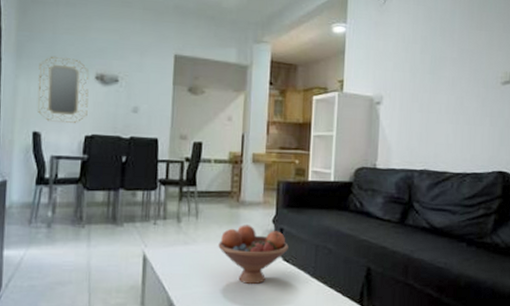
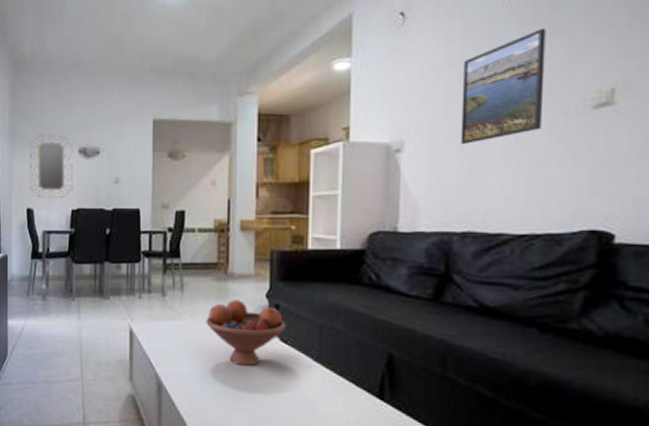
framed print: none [421,22,476,102] -> present [460,27,546,144]

